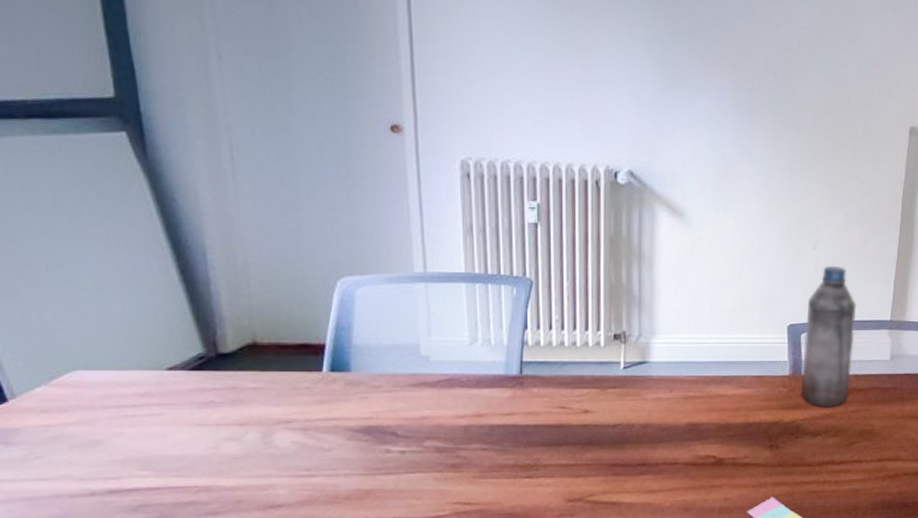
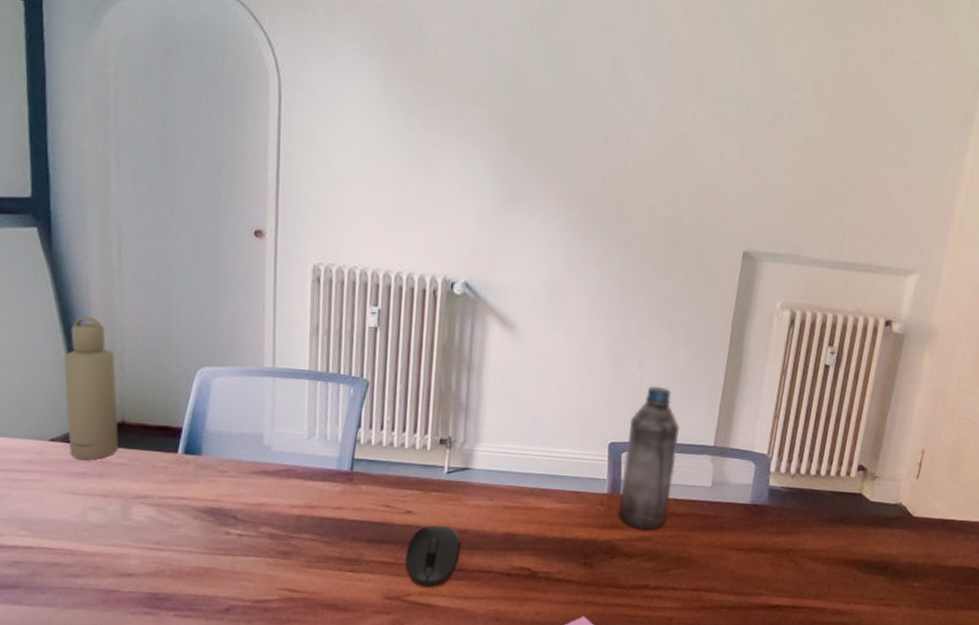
bottle: none [174,229,251,387] -> present [63,316,119,460]
computer mouse: none [585,421,643,486] -> present [405,525,462,588]

